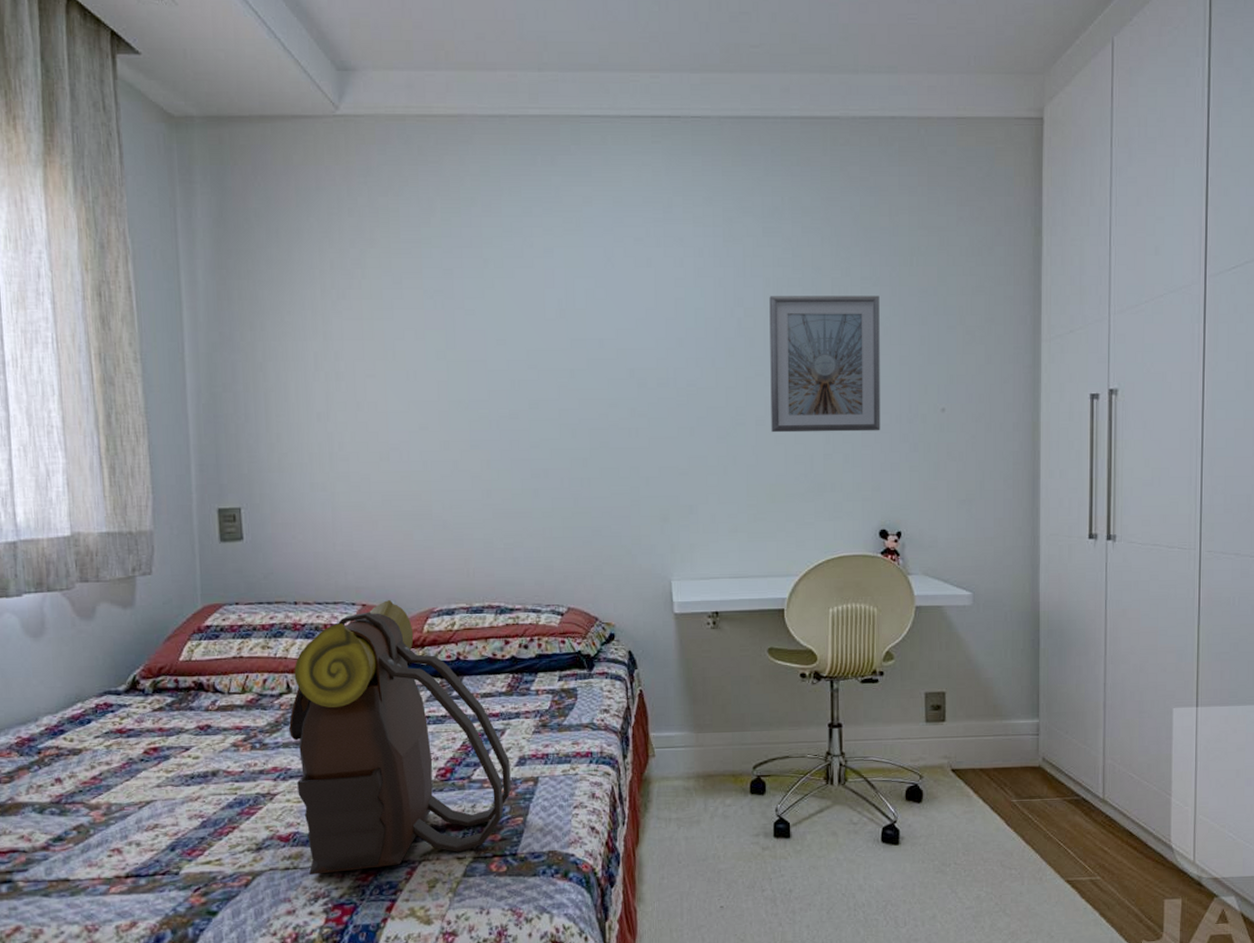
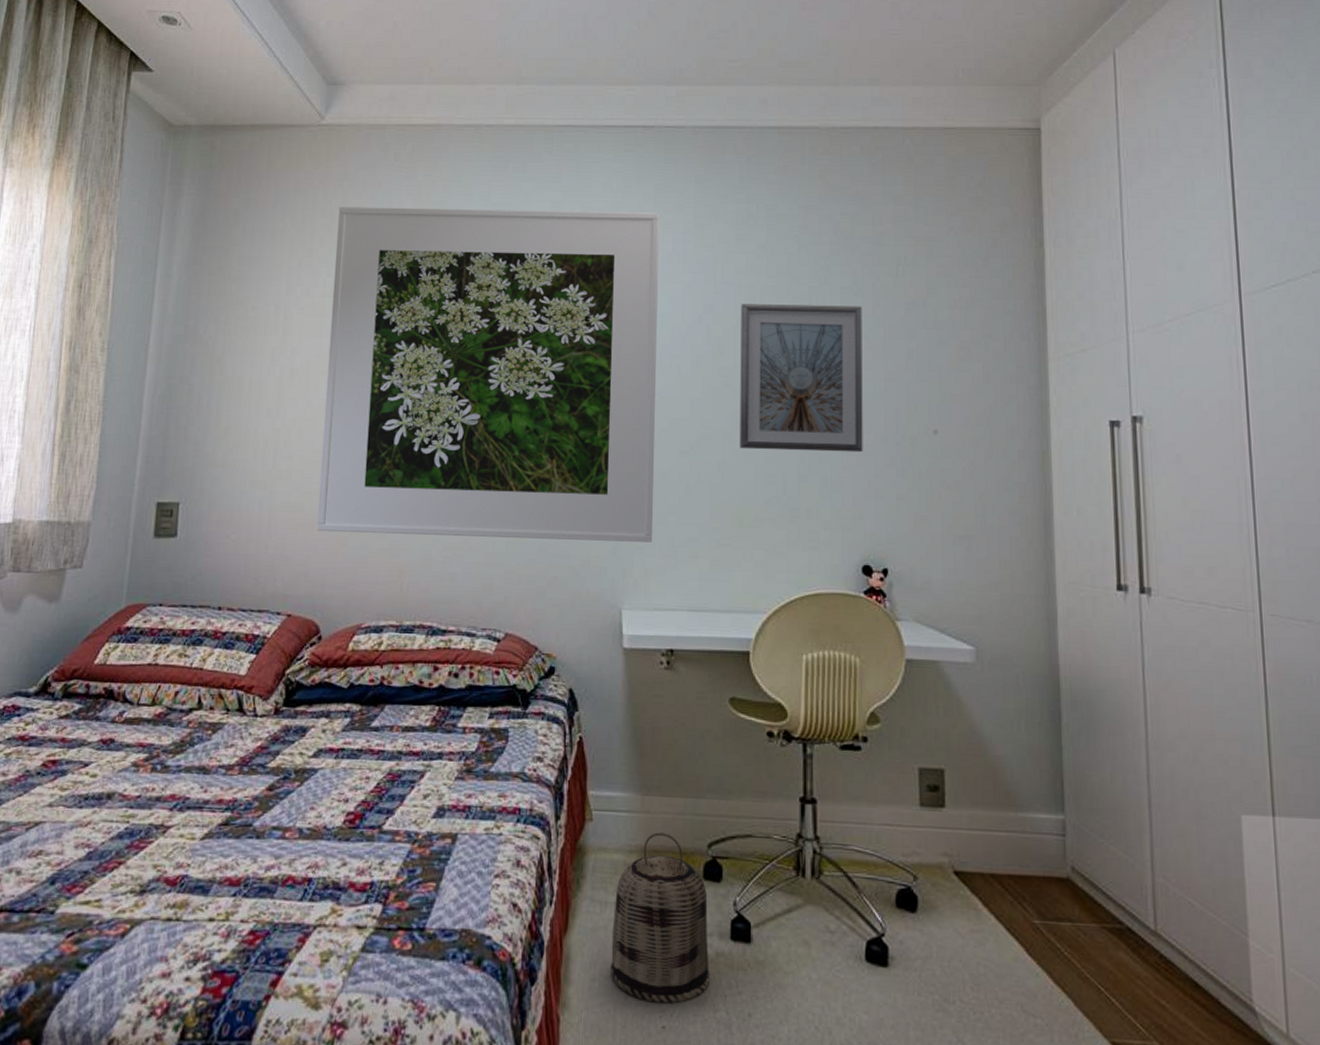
backpack: present [289,600,511,875] -> none [192,612,427,931]
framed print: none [366,205,696,527] -> present [317,207,660,542]
basket: none [676,761,758,890] -> present [610,832,710,1004]

